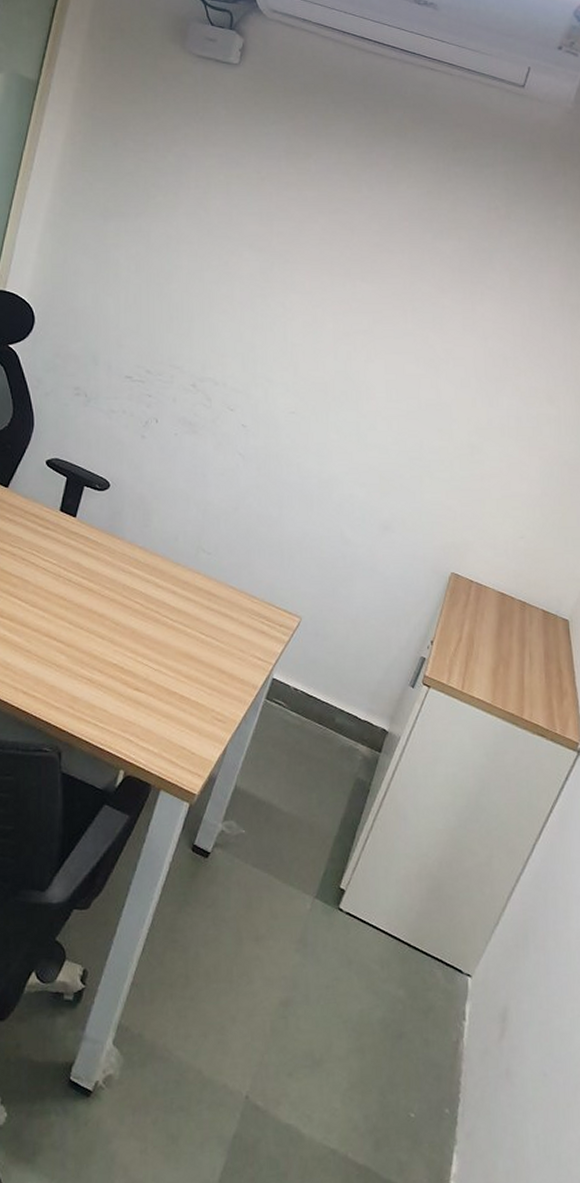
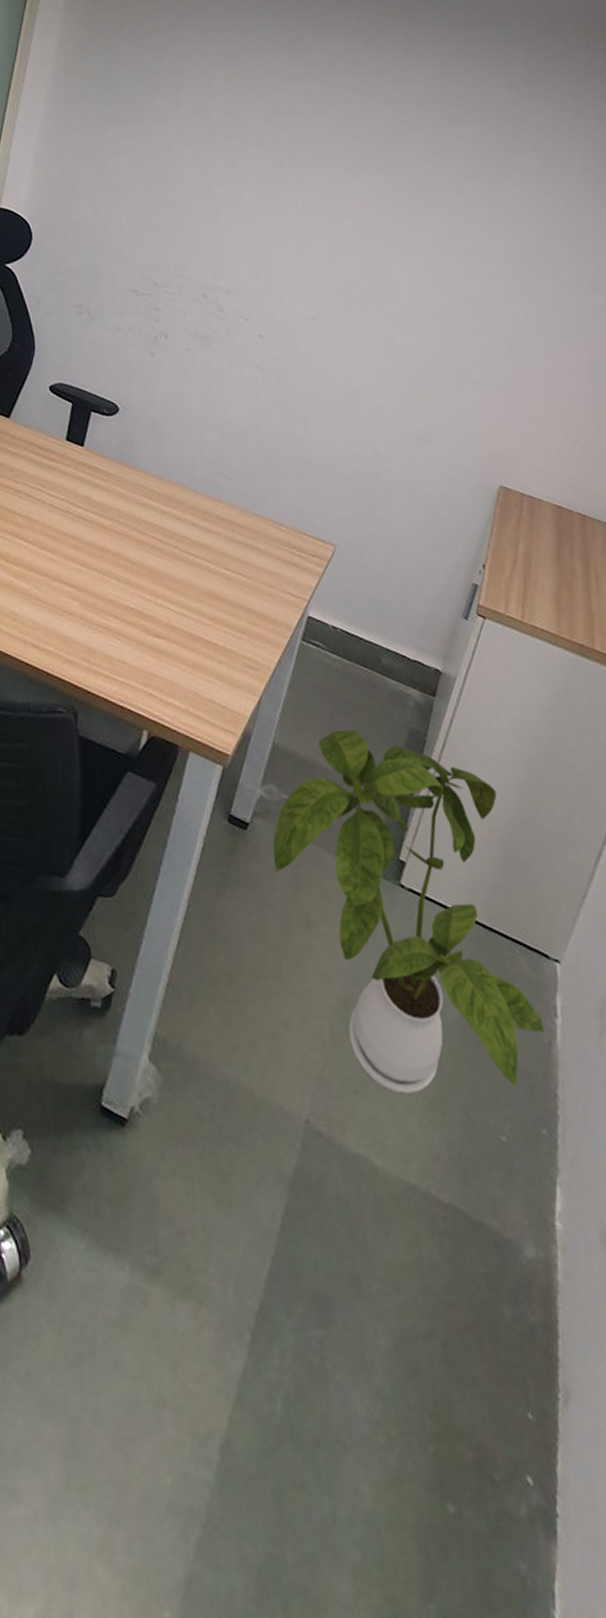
house plant: none [230,776,454,1078] -> present [272,729,545,1094]

